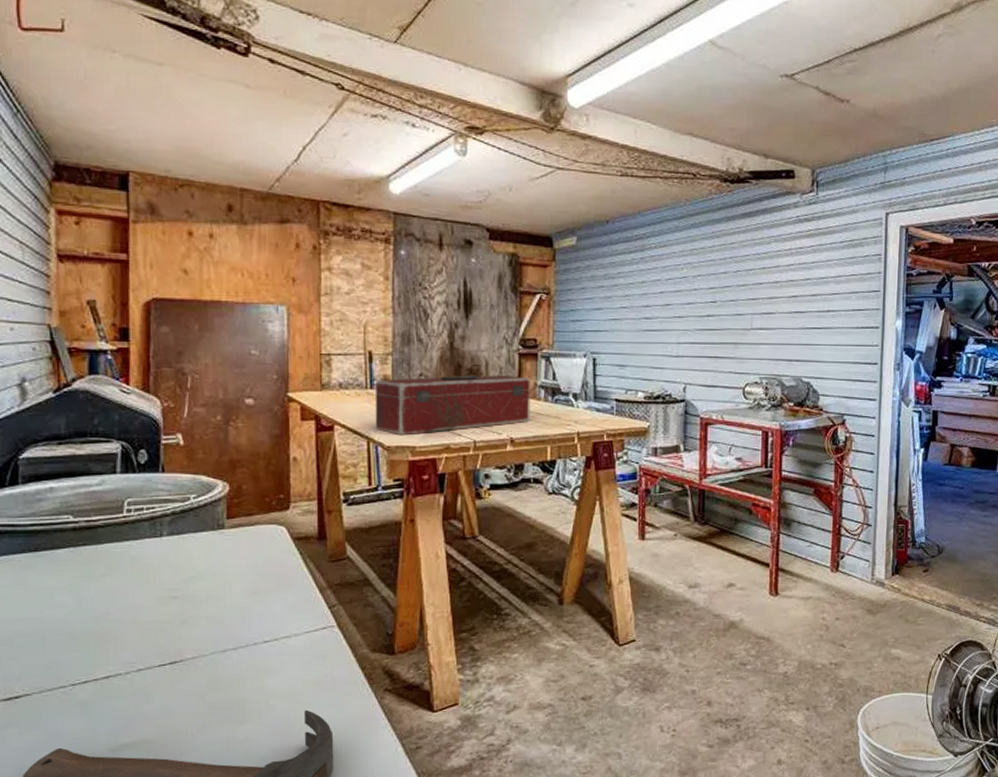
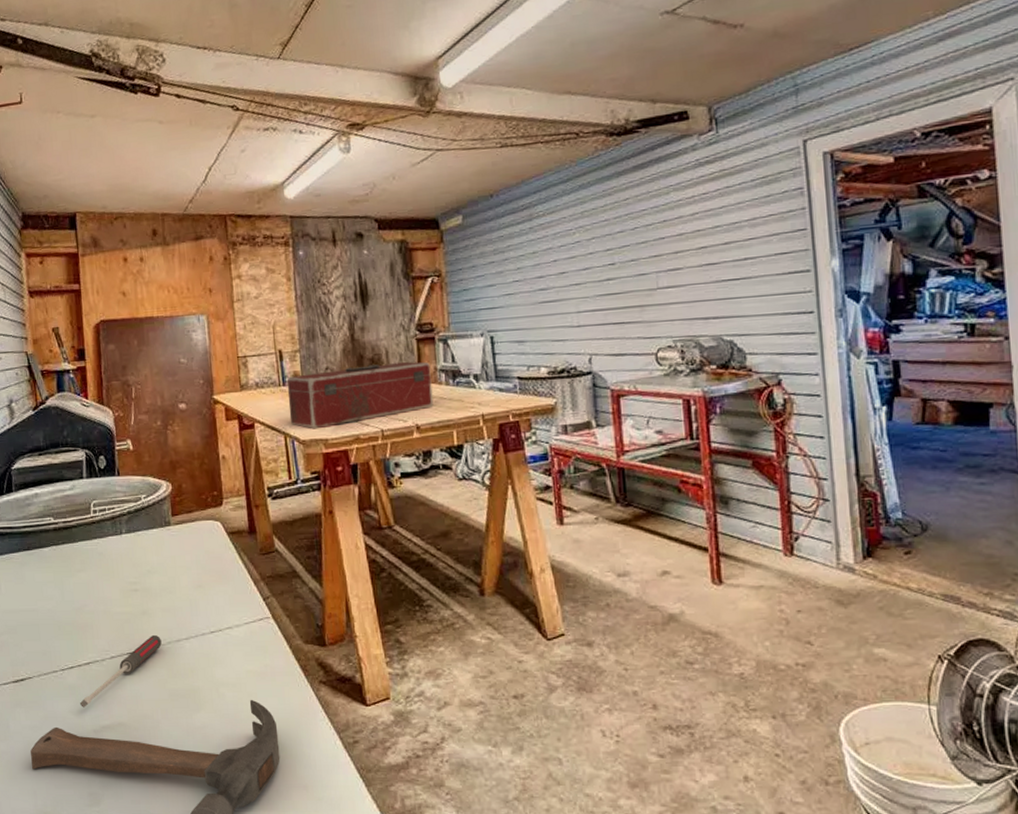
screwdriver: none [92,644,203,725] -> present [79,634,162,707]

